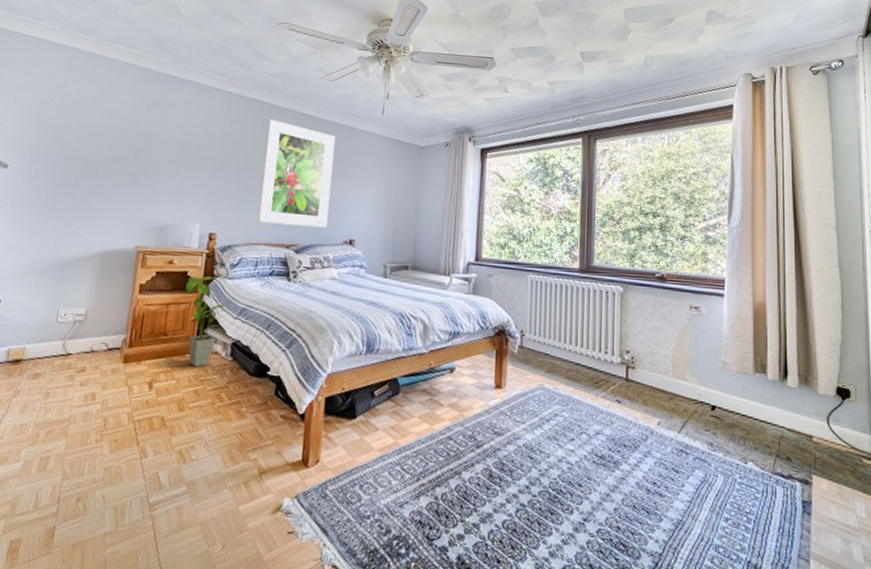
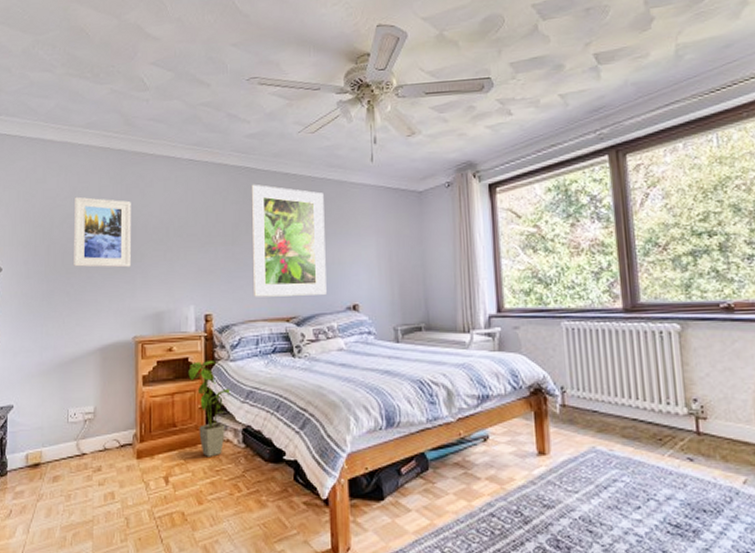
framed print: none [84,106,151,180] -> present [74,196,131,268]

